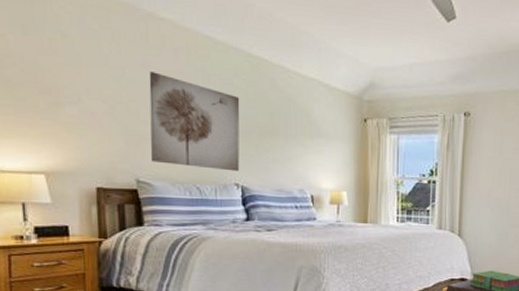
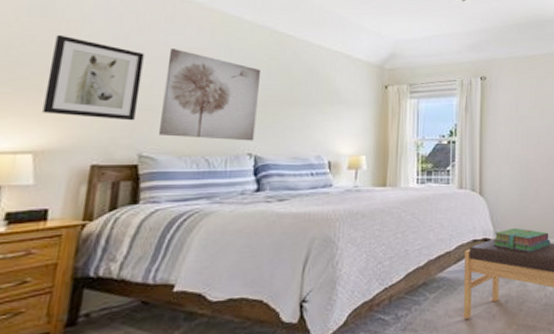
wall art: none [41,53,128,147] -> present [42,34,144,121]

